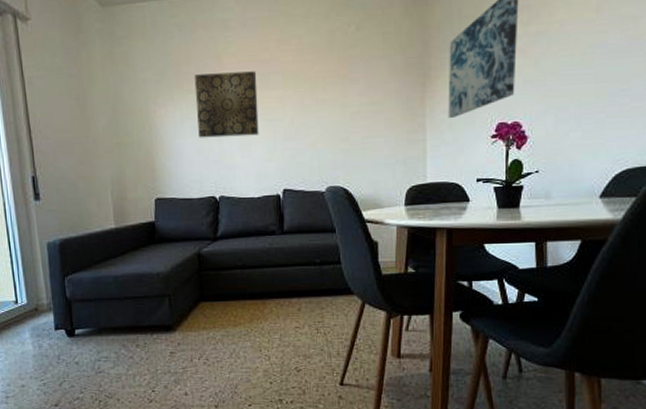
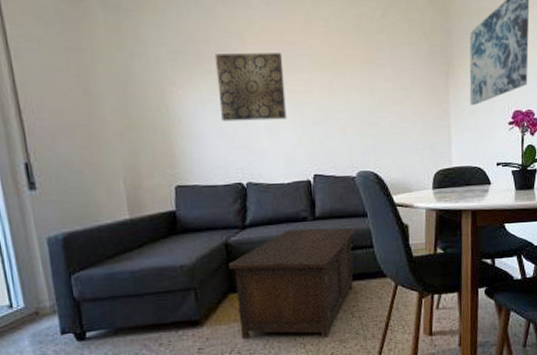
cabinet: none [200,242,323,353] -> present [229,227,355,340]

